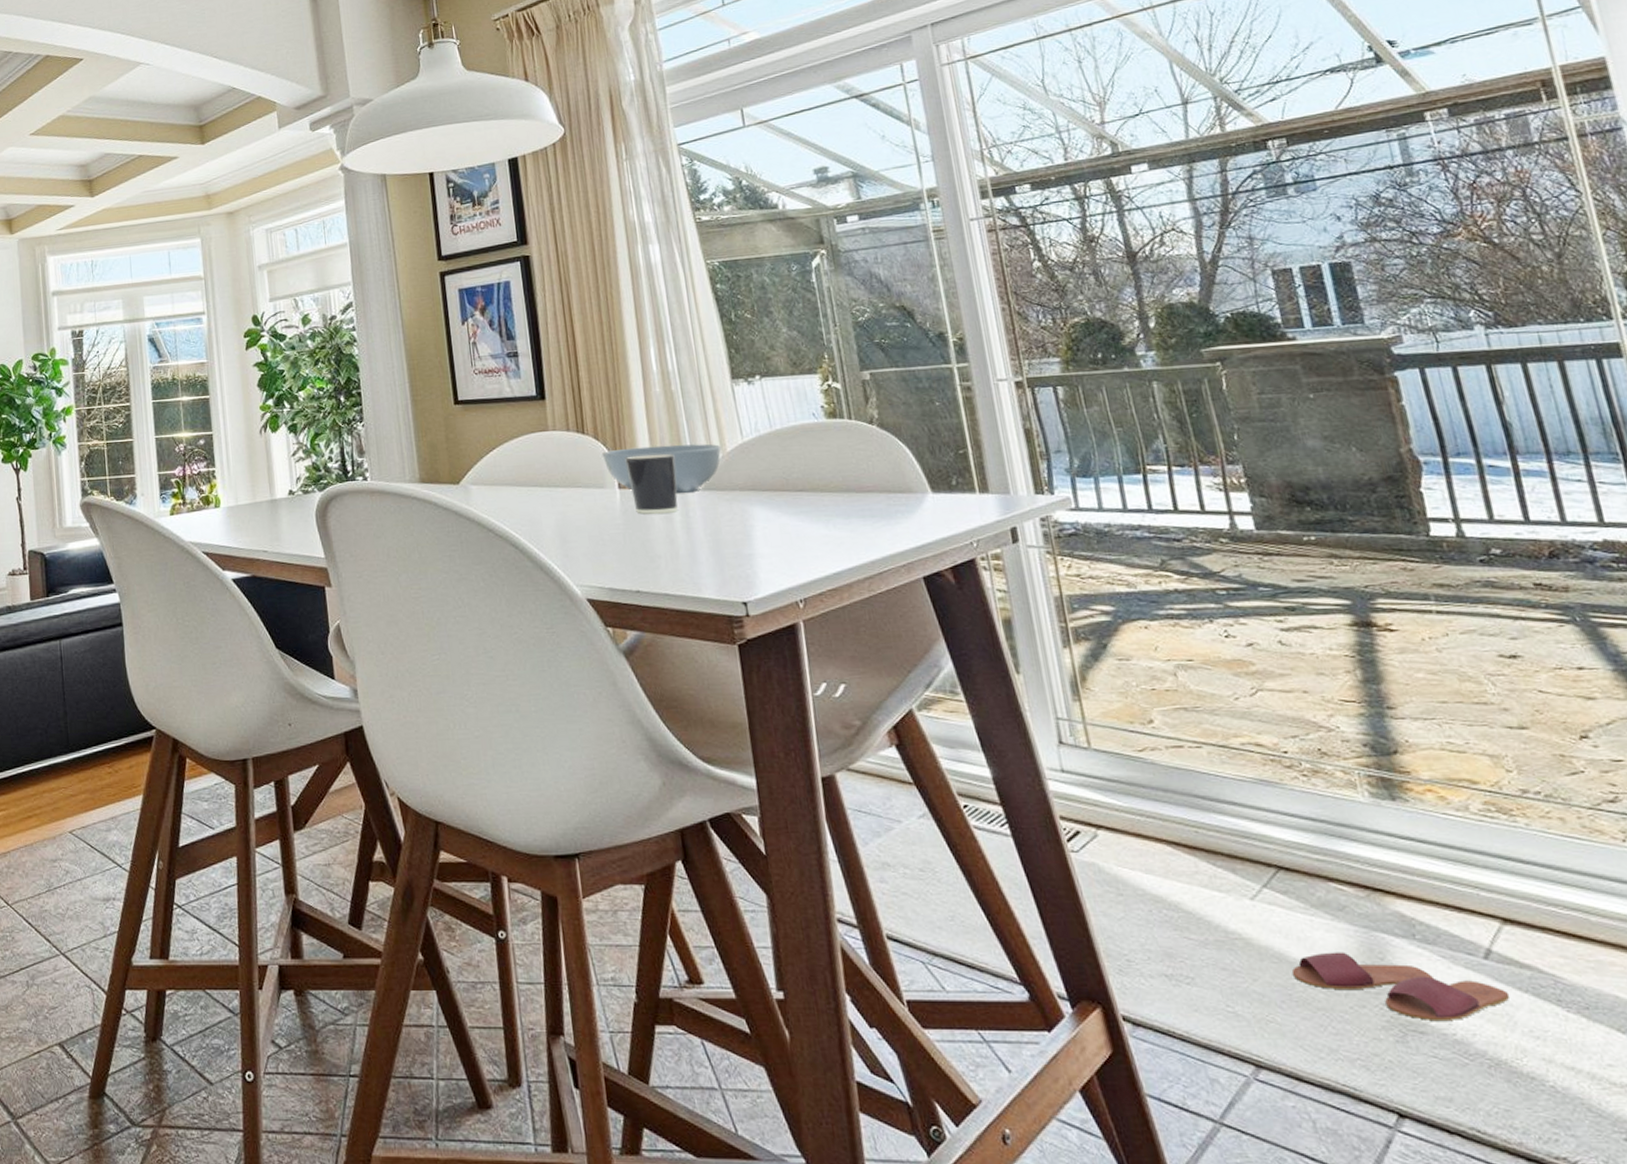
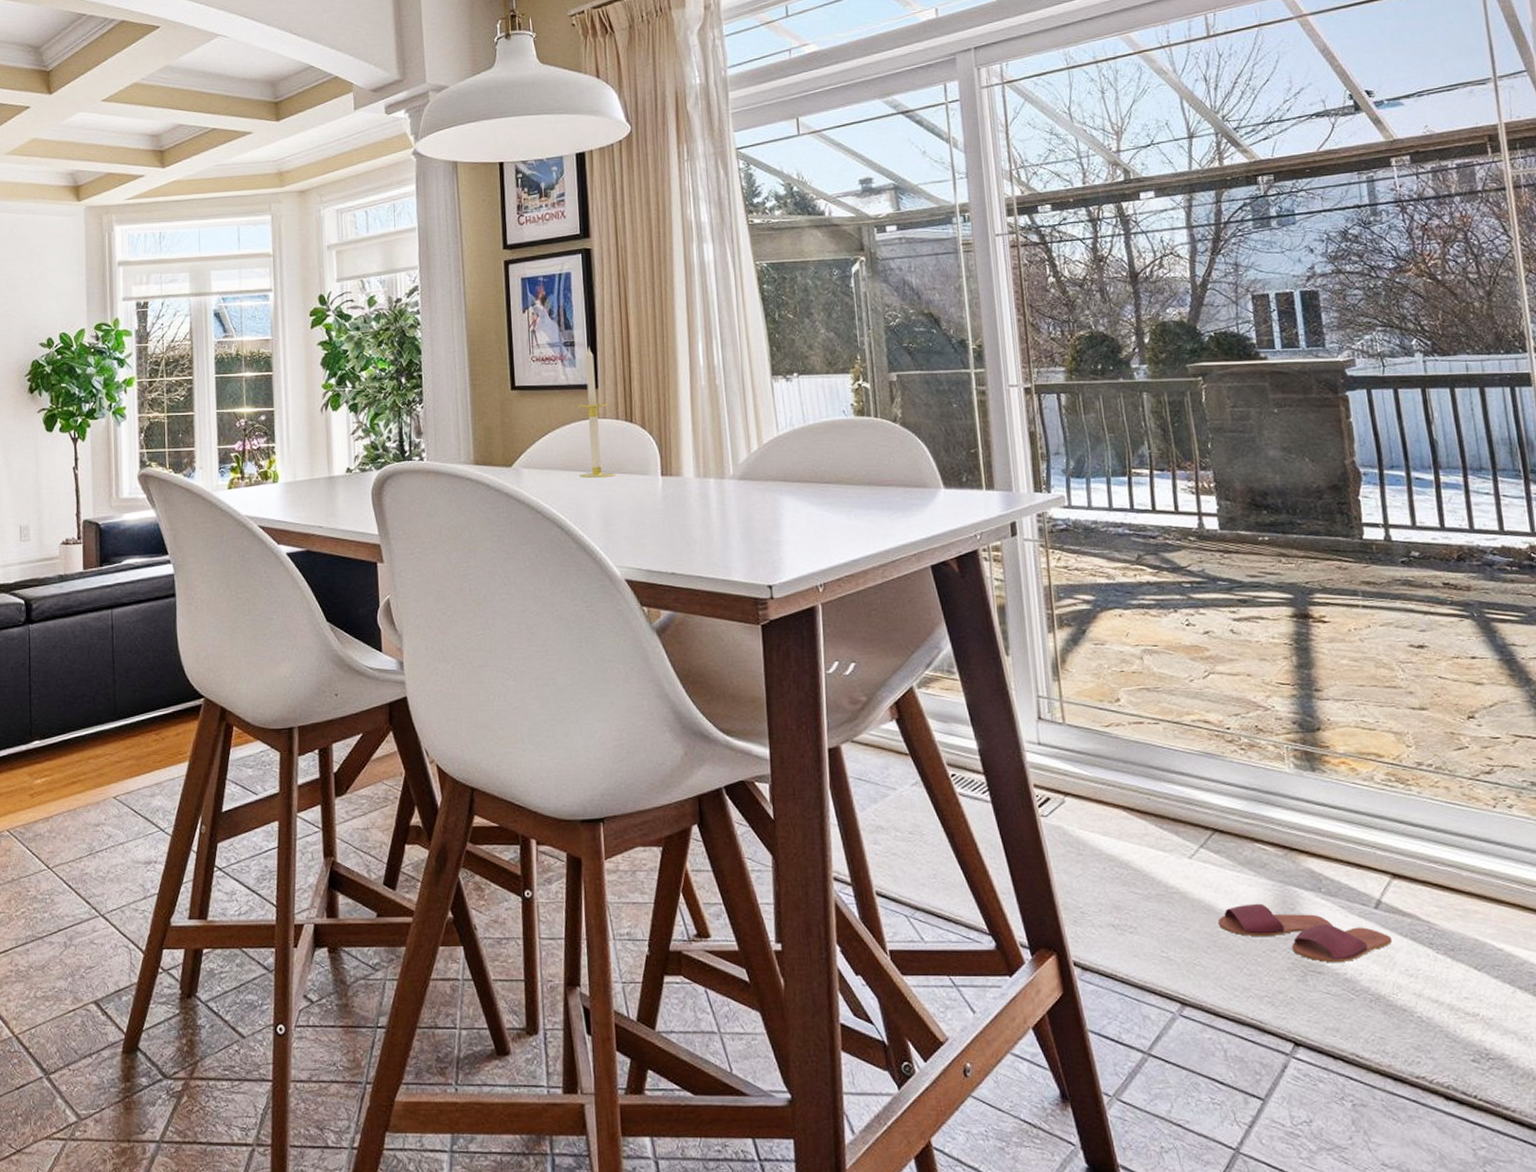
candle: none [524,356,570,494] -> present [577,346,615,479]
bowl: present [602,444,722,494] -> none [648,435,758,483]
mug: present [625,453,678,515] -> none [669,444,715,502]

